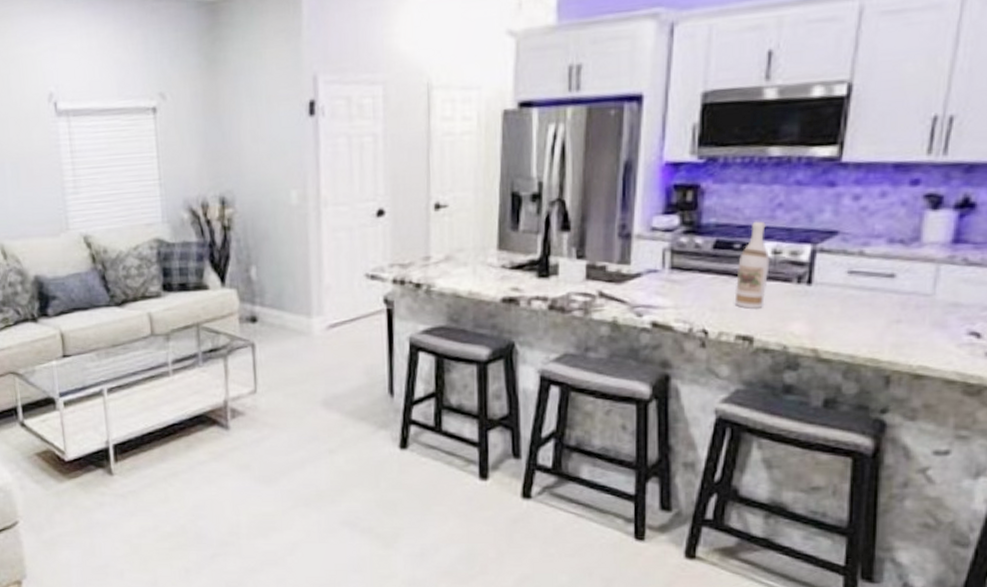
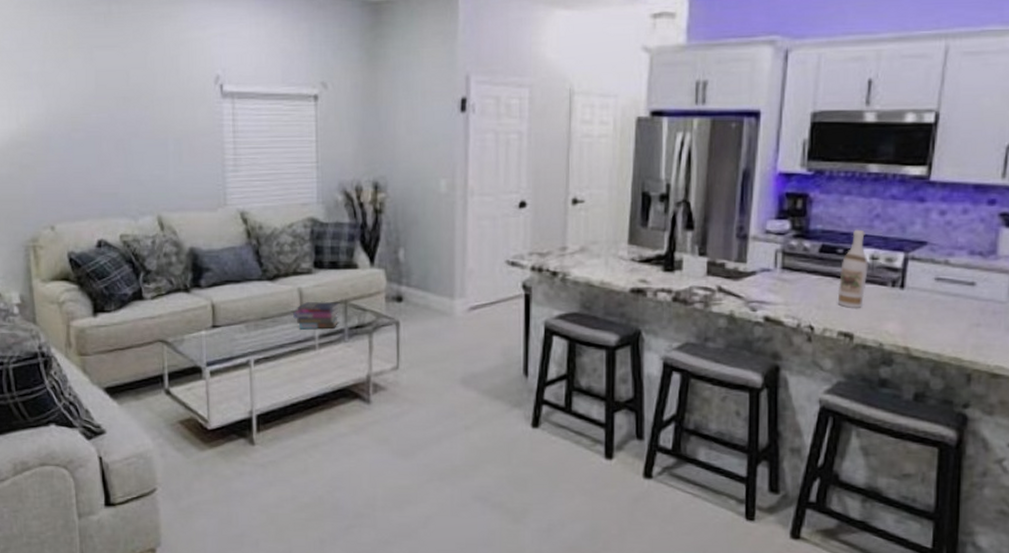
books: none [144,325,192,356] -> present [293,301,340,330]

